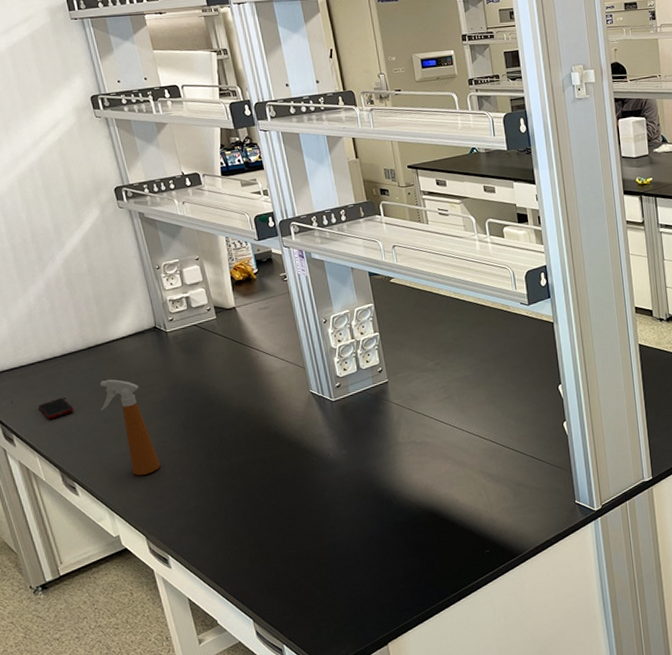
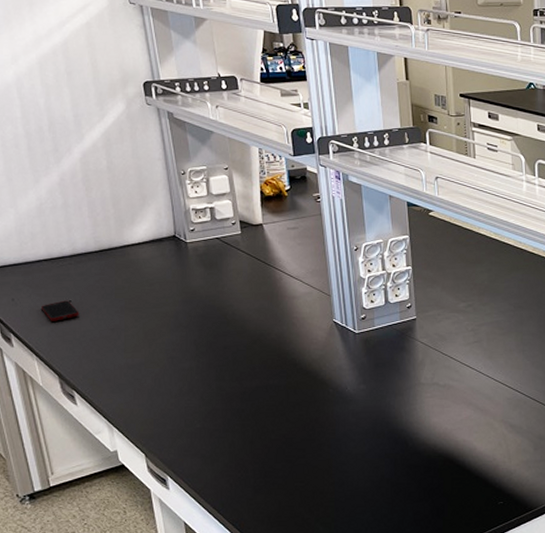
spray bottle: present [100,379,160,476] -> none [108,286,167,391]

